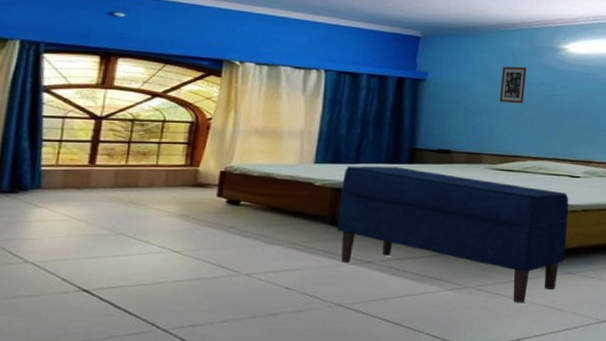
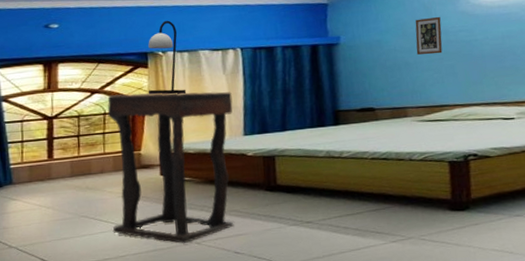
side table: none [153,101,308,273] -> present [107,91,234,243]
table lamp: none [217,28,260,110] -> present [148,20,187,95]
bench: present [337,166,569,303] -> none [272,129,510,250]

